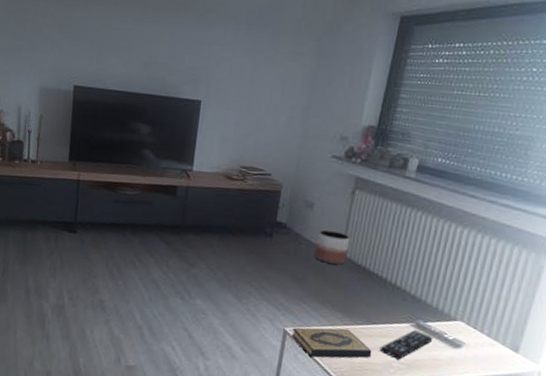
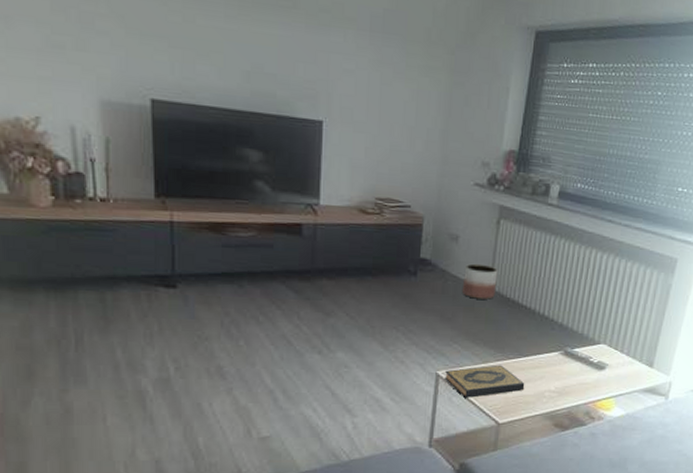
remote control: present [379,329,433,360] -> none [532,357,580,388]

